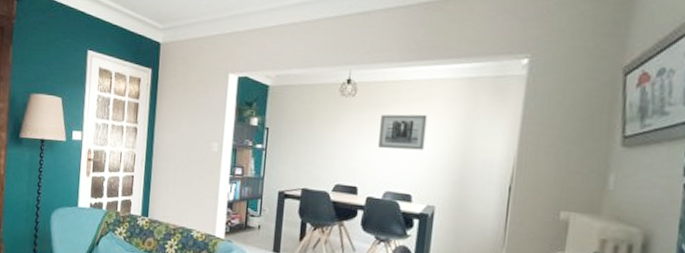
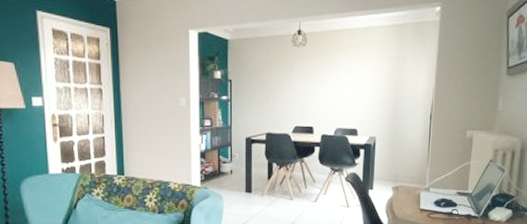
wall art: present [378,114,427,151] -> none [328,58,366,91]

